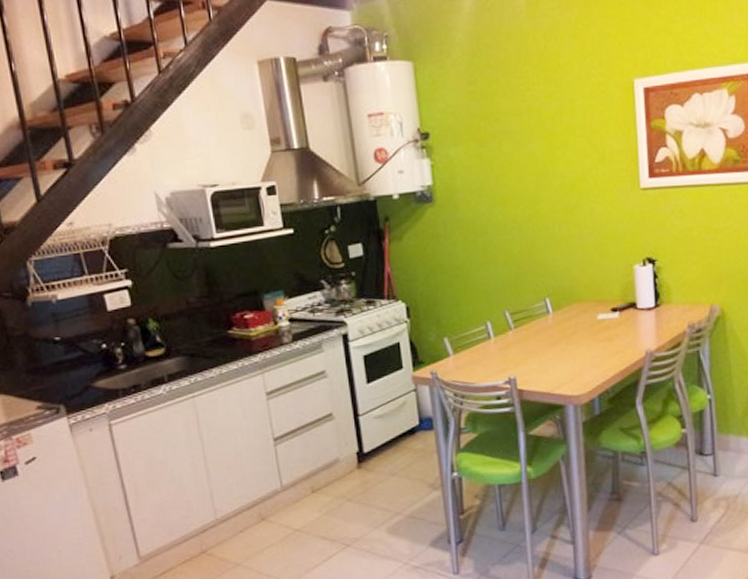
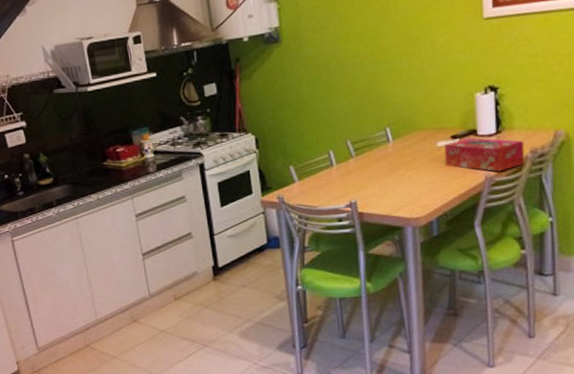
tissue box: none [605,310,683,347] -> present [445,137,525,172]

